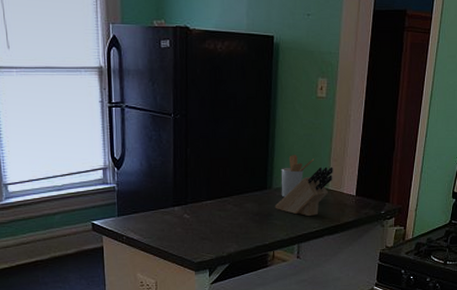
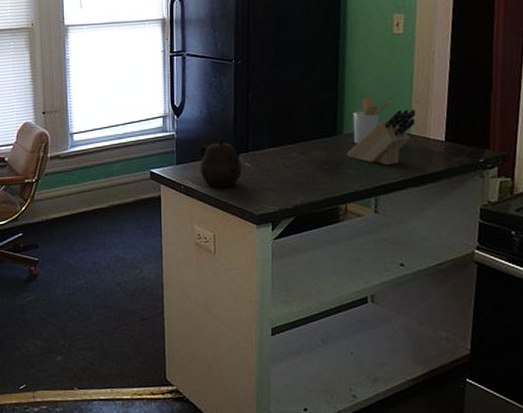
teapot: none [140,190,181,238] -> present [199,137,242,188]

